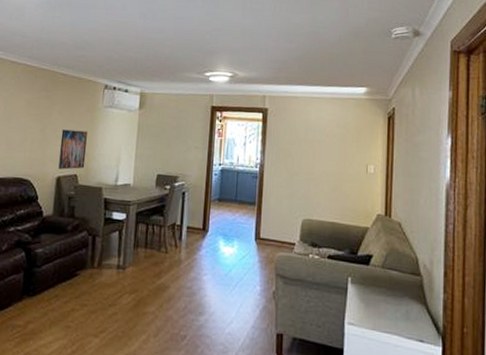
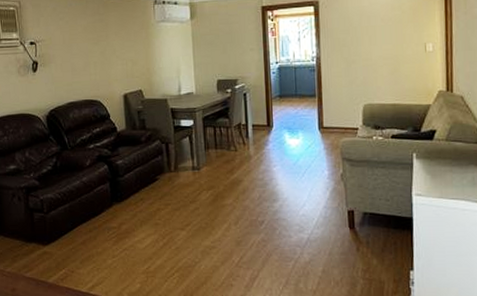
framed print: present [58,129,88,170] -> none [120,48,148,87]

